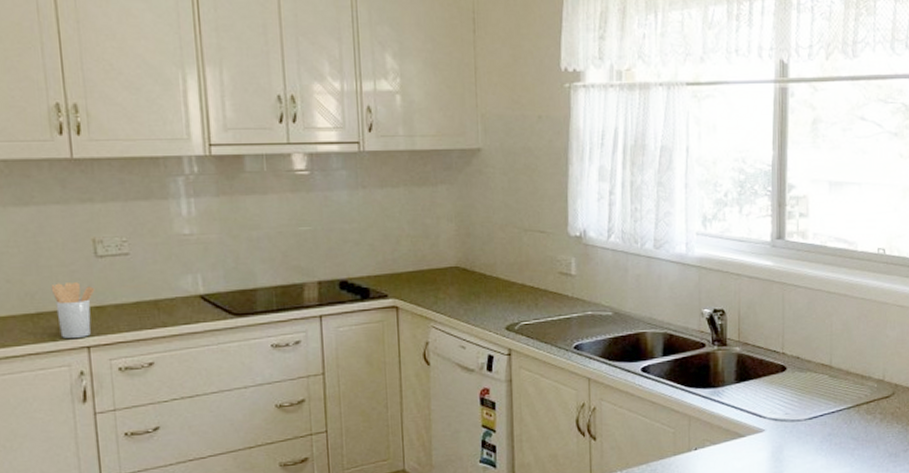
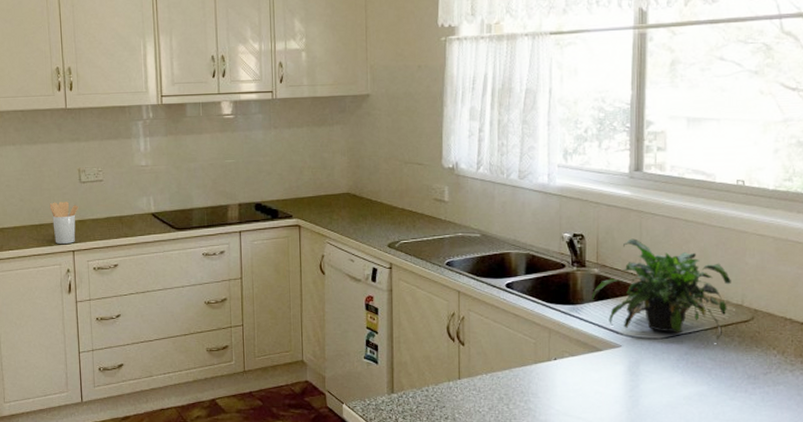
potted plant: none [733,313,873,420] -> present [591,238,731,342]

